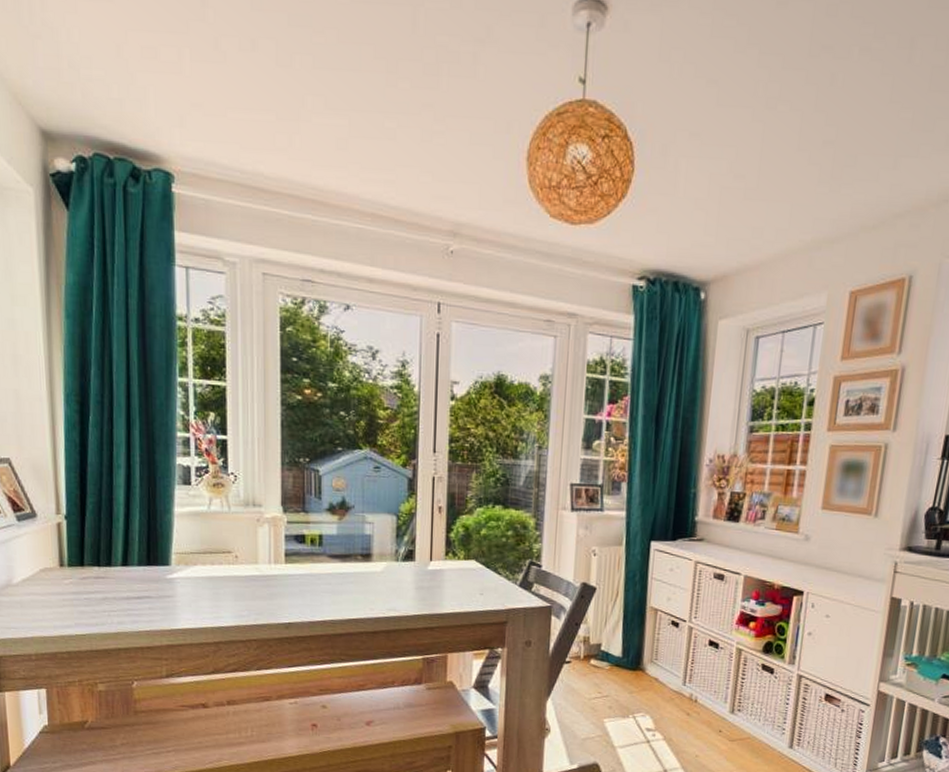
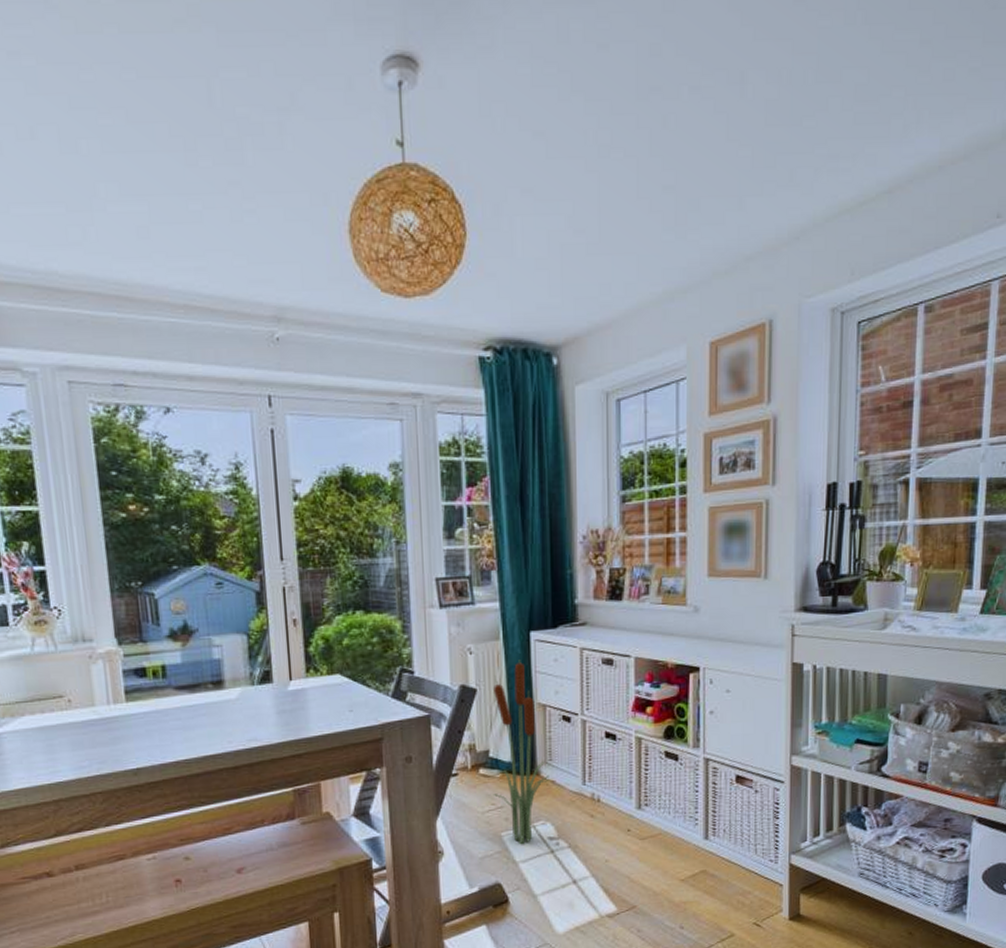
decorative plant: none [600,565,653,732] -> present [493,659,549,845]

